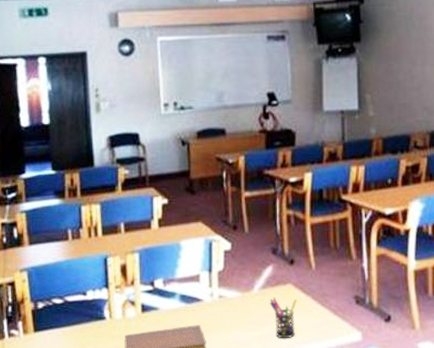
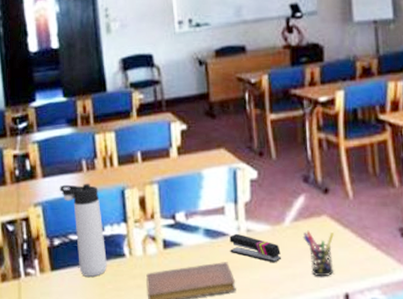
thermos bottle: none [45,251,88,338] -> present [59,183,107,277]
stapler: none [203,299,250,326] -> present [229,233,282,263]

